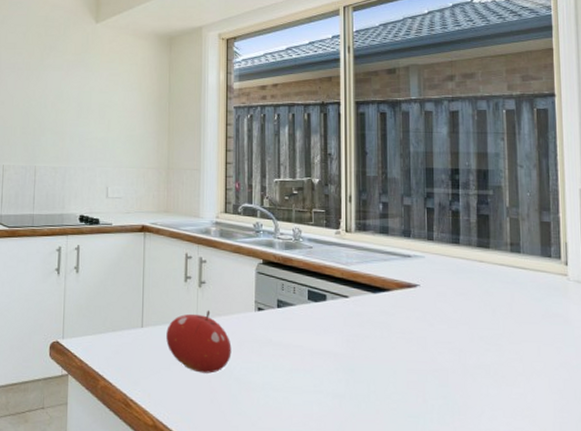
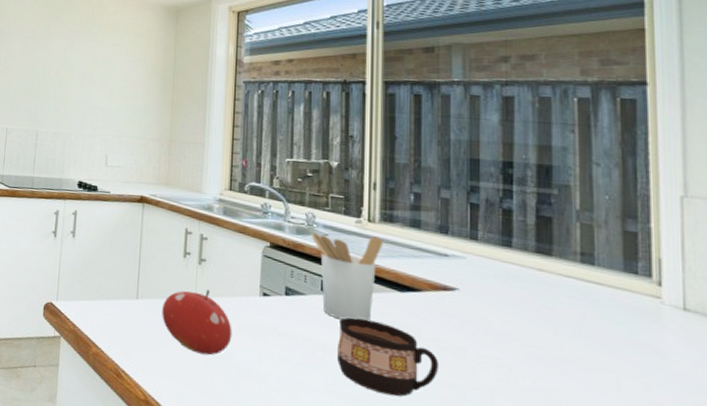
utensil holder: none [298,245,358,325] -> present [311,232,383,321]
cup: none [323,321,406,388] -> present [337,317,440,397]

